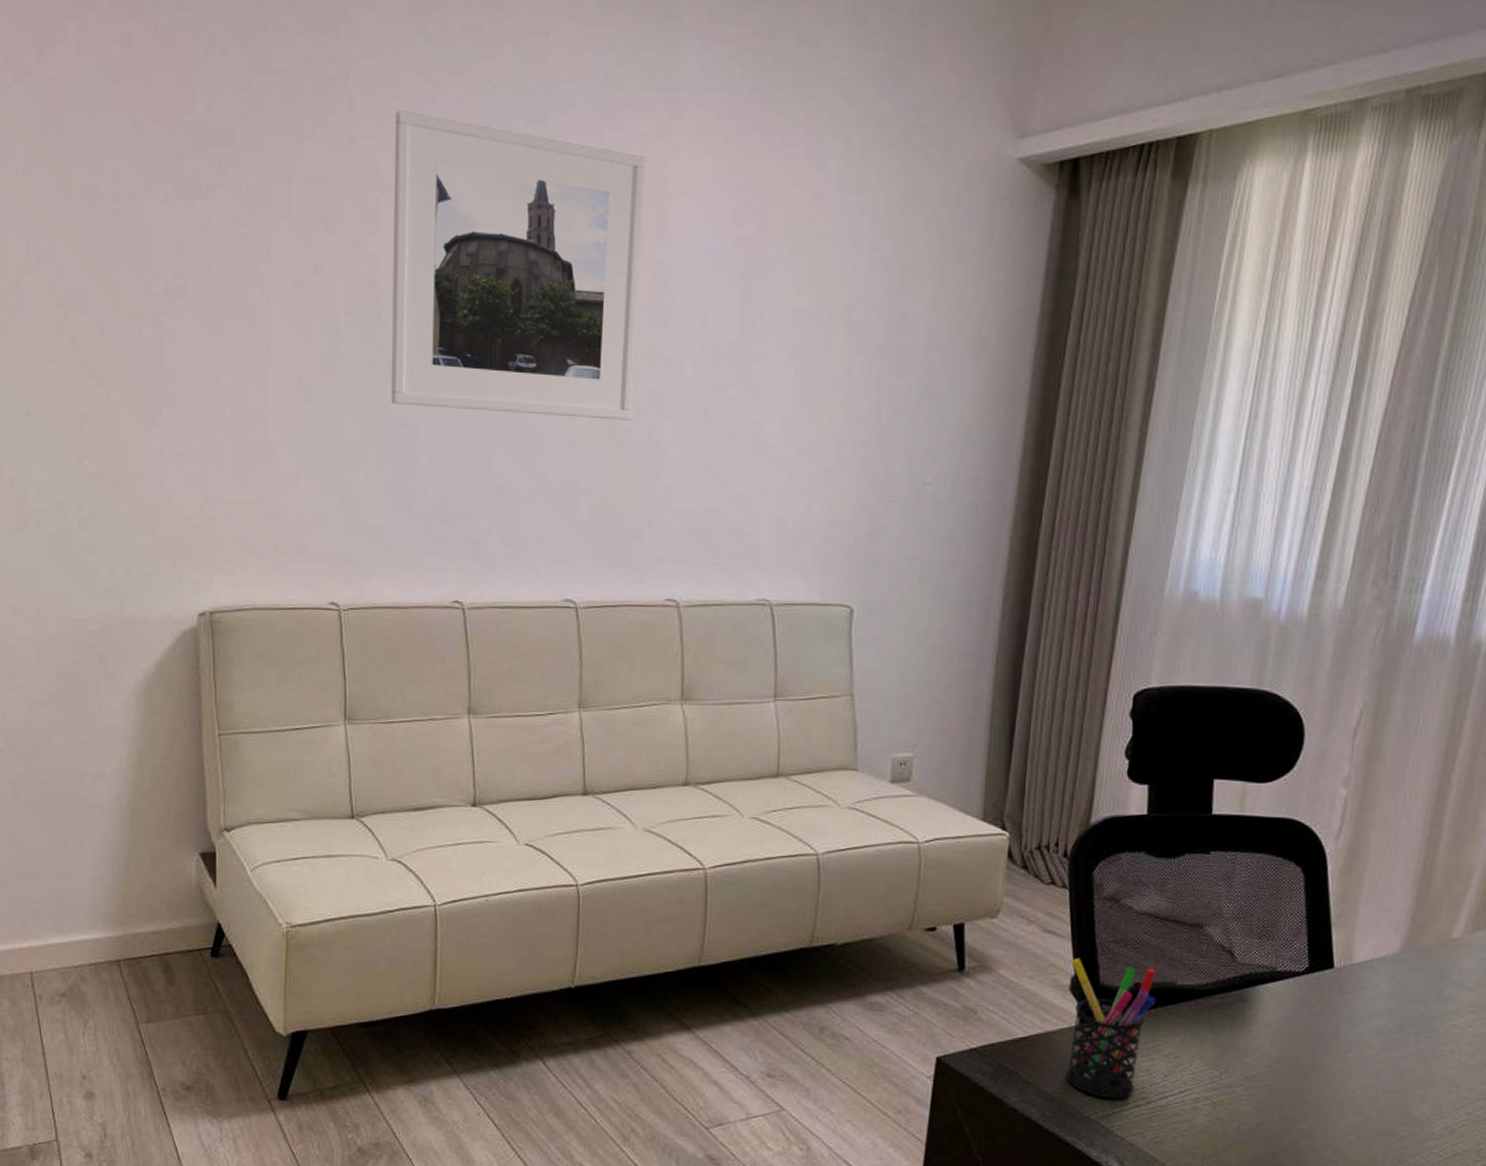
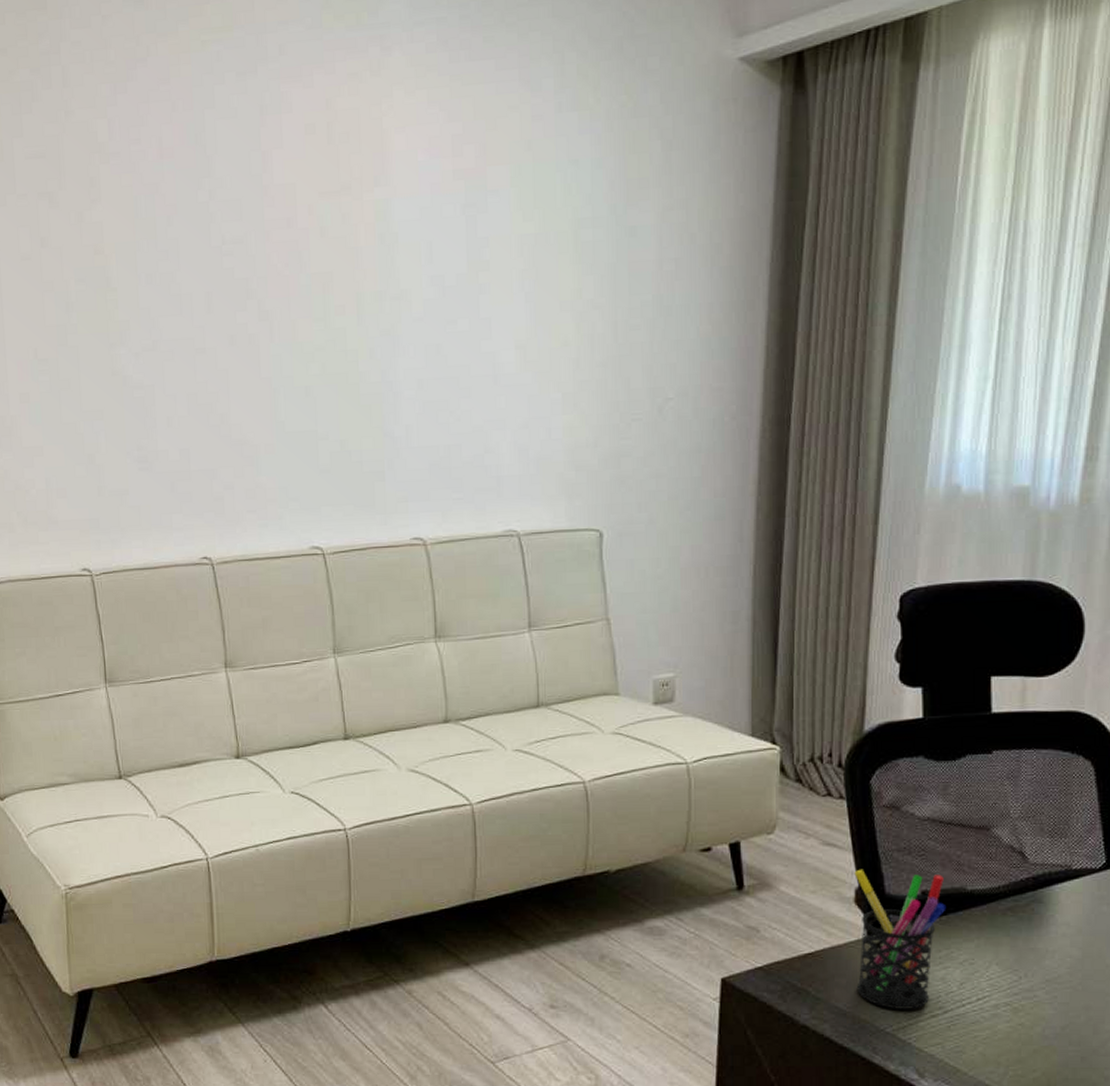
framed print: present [390,110,646,420] -> none [108,76,365,368]

